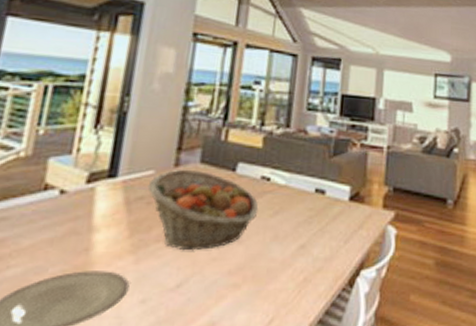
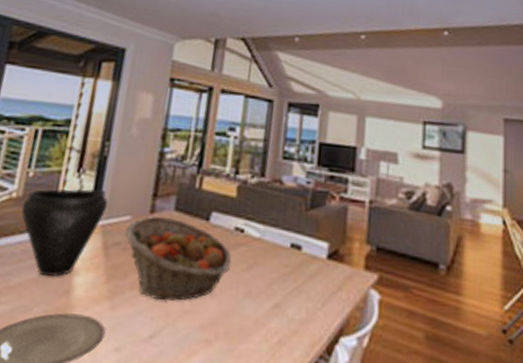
vase: none [31,145,130,236] -> present [21,189,109,277]

